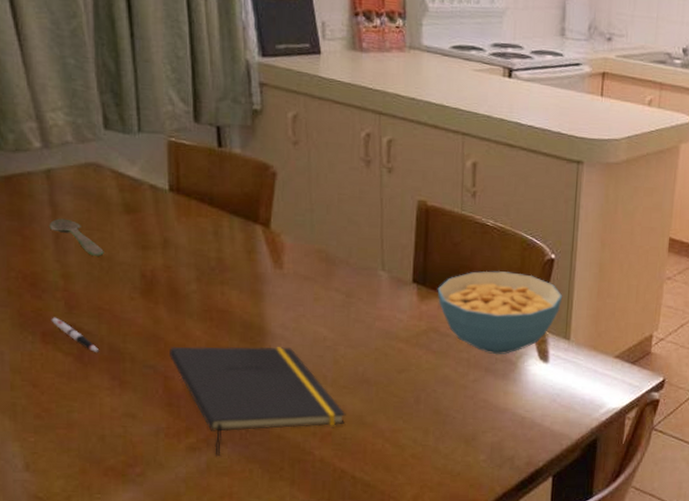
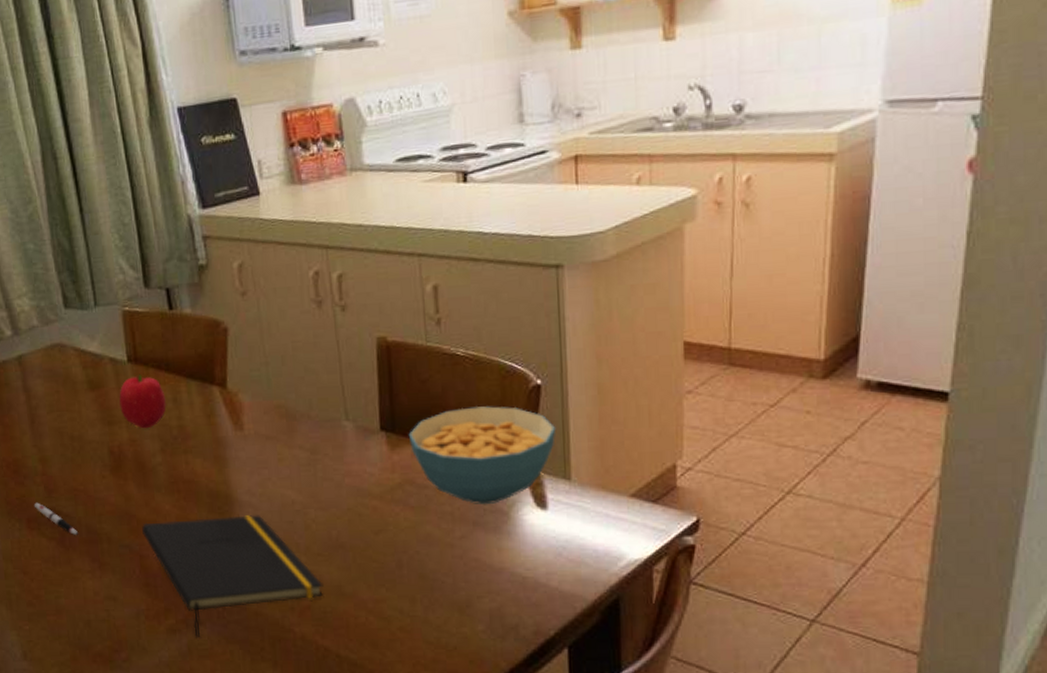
spoon: present [49,218,104,256] -> none [24,402,75,437]
fruit: none [157,204,206,257] -> present [119,374,167,429]

